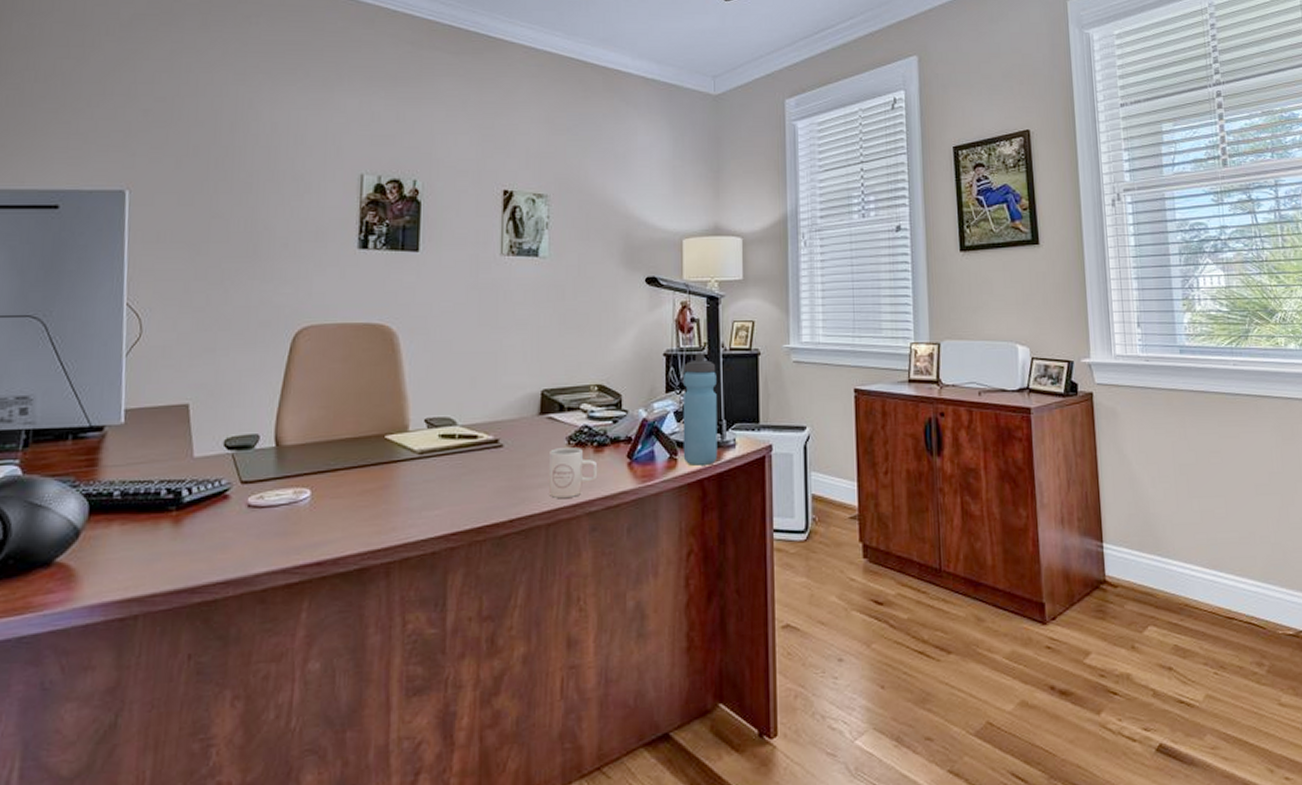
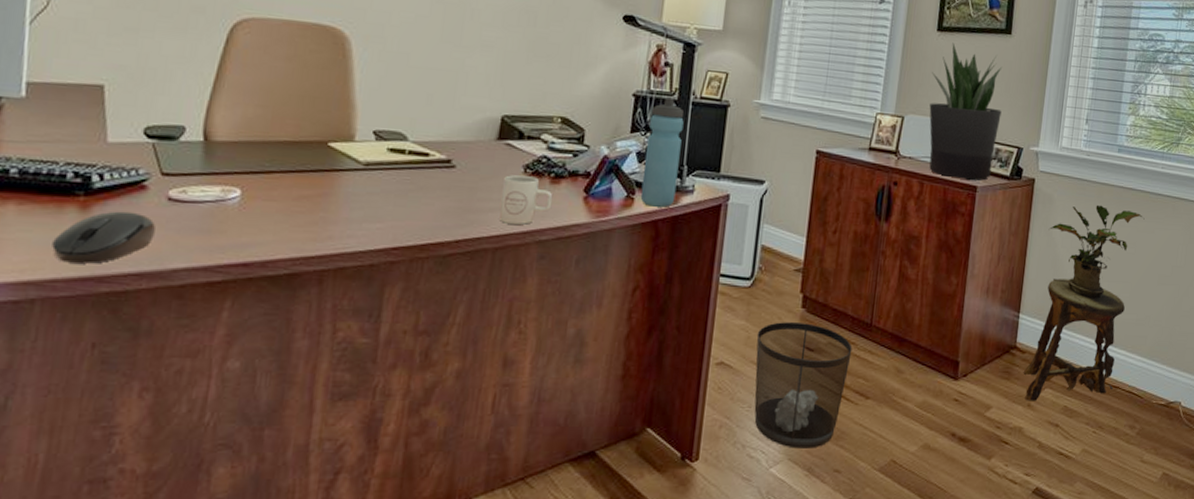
computer mouse: none [151,521,238,577] -> present [52,211,156,264]
waste bin: none [820,574,925,716] -> present [754,322,853,449]
planter: none [962,261,1044,402] -> present [929,42,1003,181]
plant: none [1118,413,1228,642] -> present [1024,204,1145,401]

